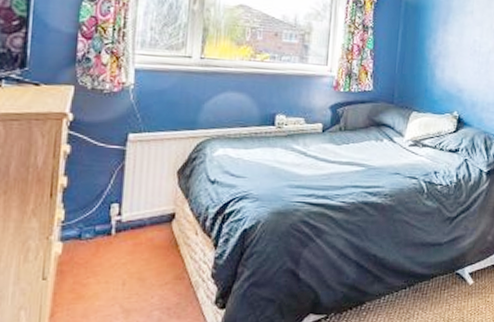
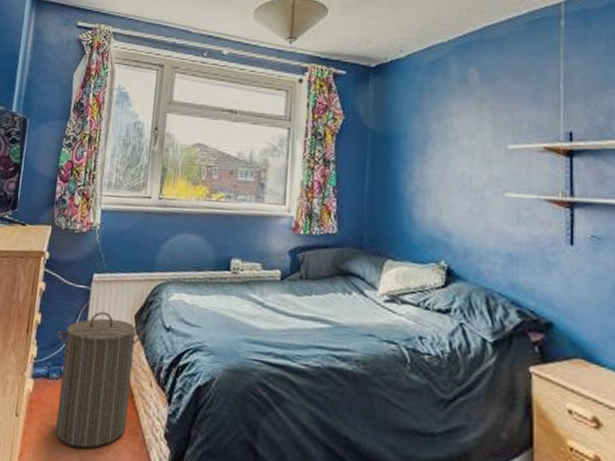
laundry hamper: none [88,170,187,298] -> present [55,311,144,449]

